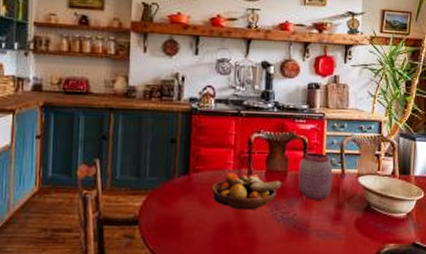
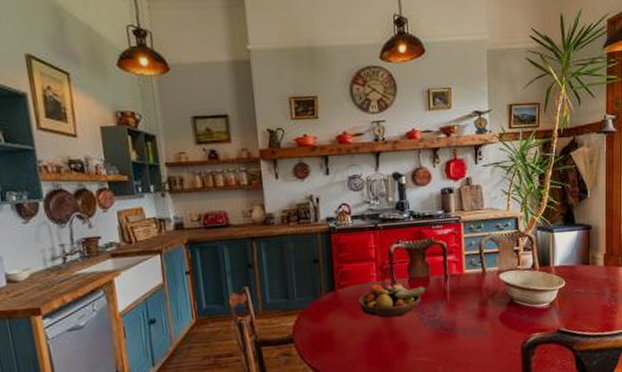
jar: present [298,152,333,200] -> none [440,255,475,301]

